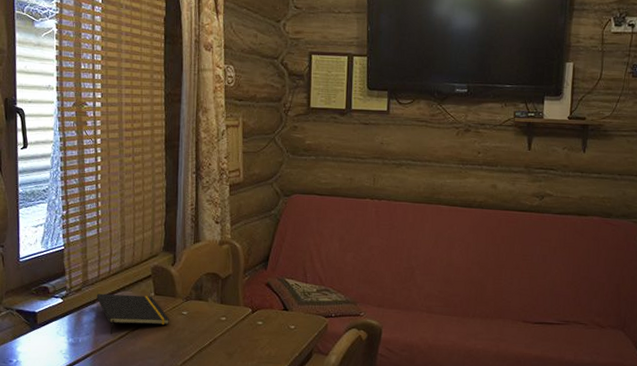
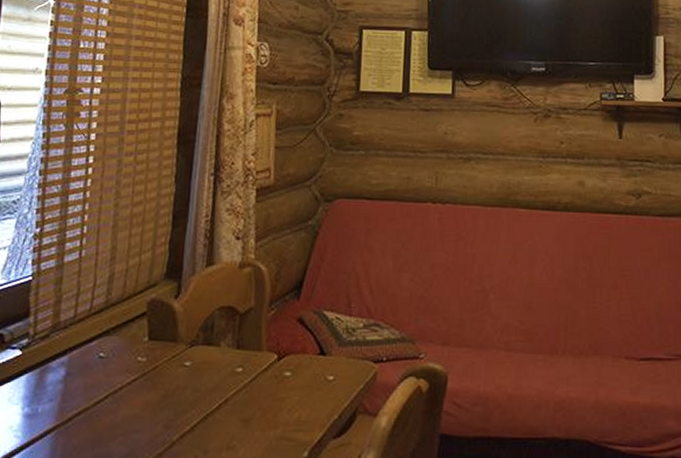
notepad: present [96,293,169,335] -> none [68,340,166,400]

